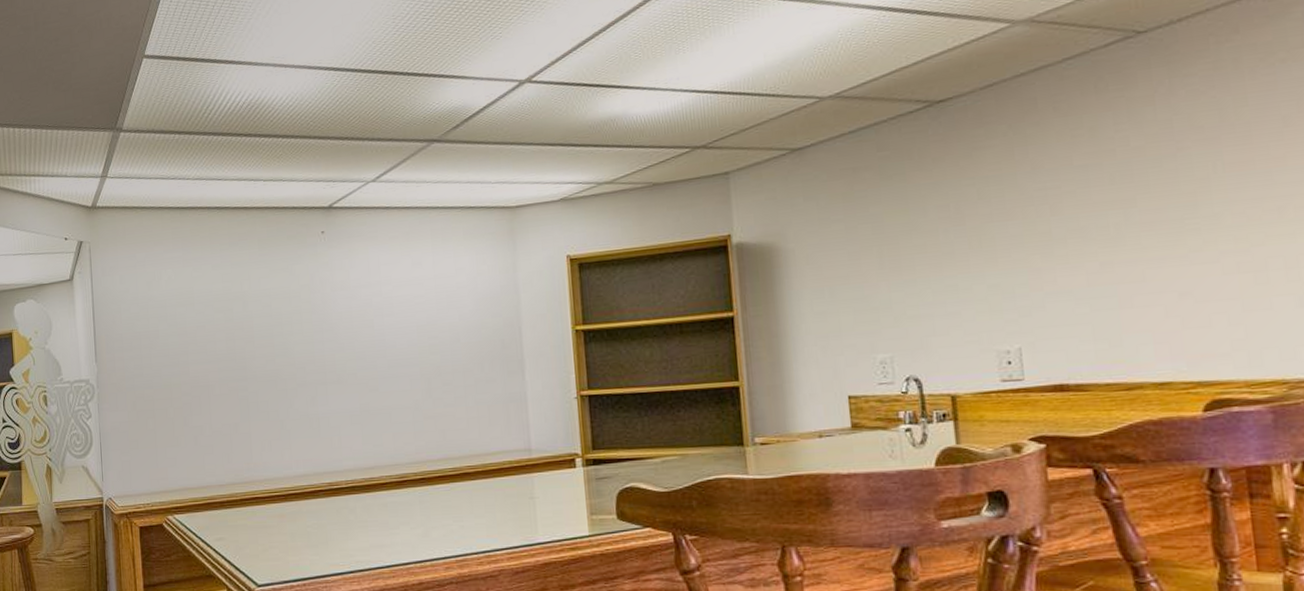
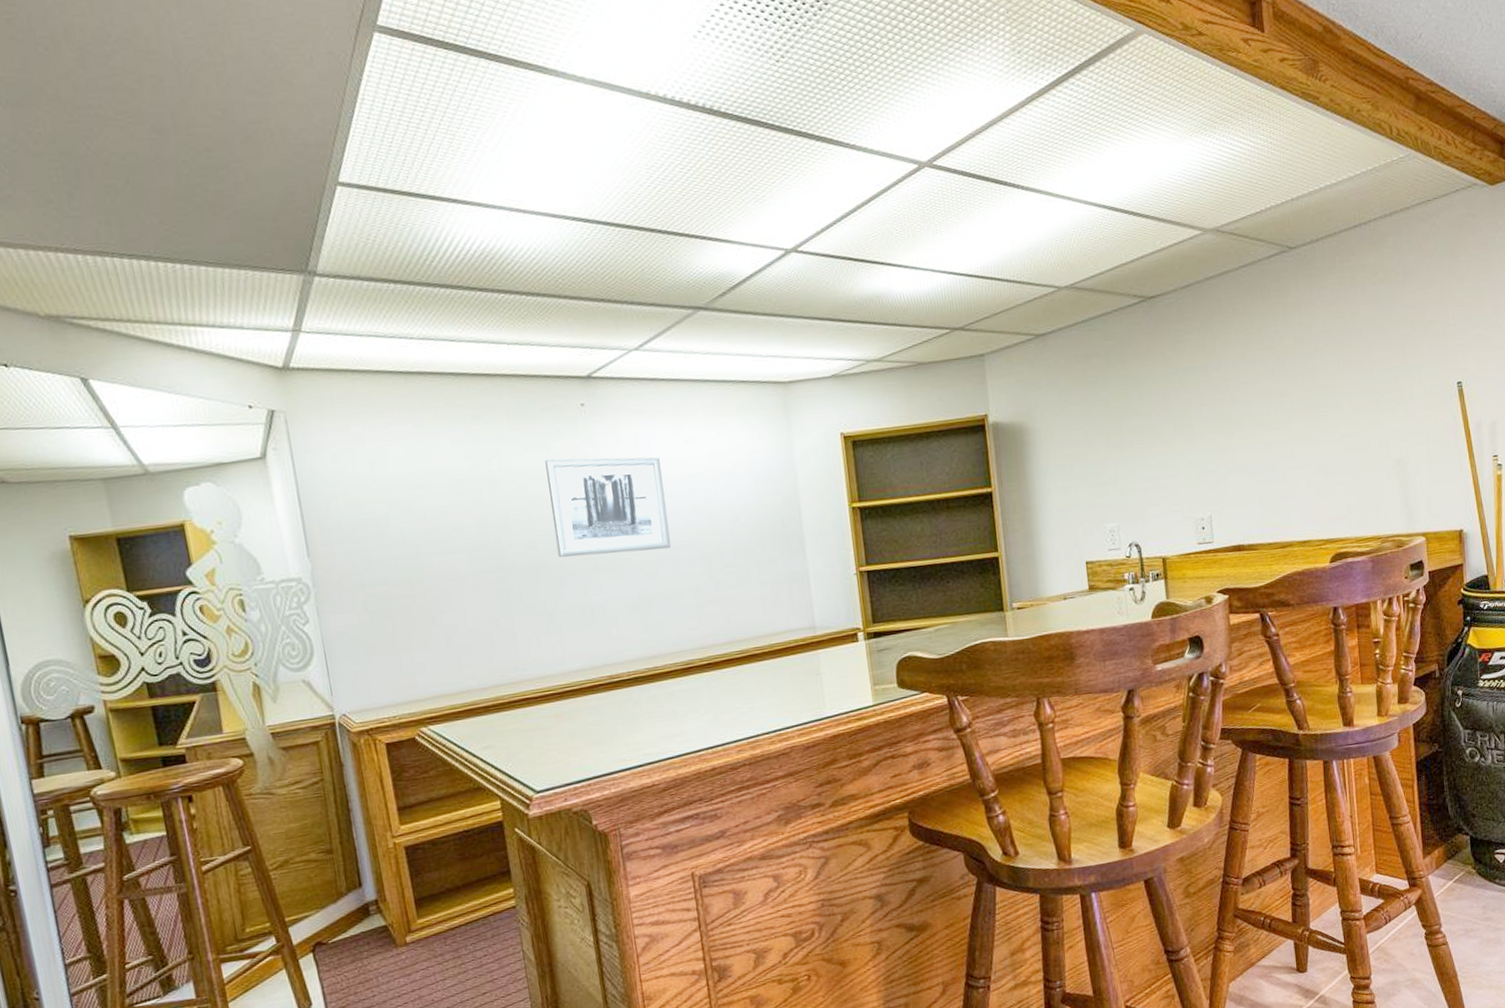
wall art: none [287,279,394,370] -> present [545,457,672,557]

